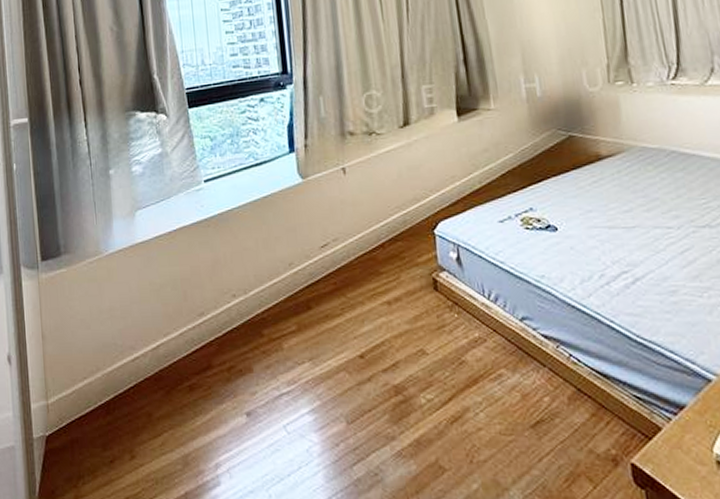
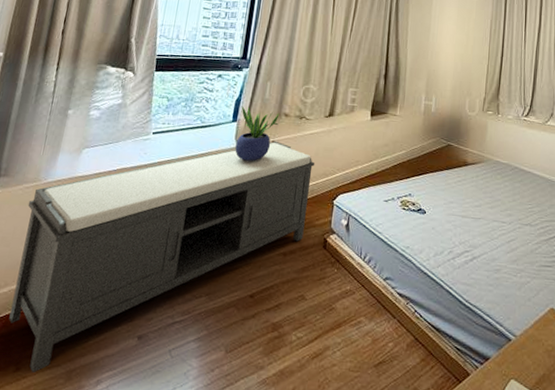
bench: none [96,167,407,461] -> present [9,141,315,374]
potted plant: none [296,131,345,197] -> present [235,106,280,161]

